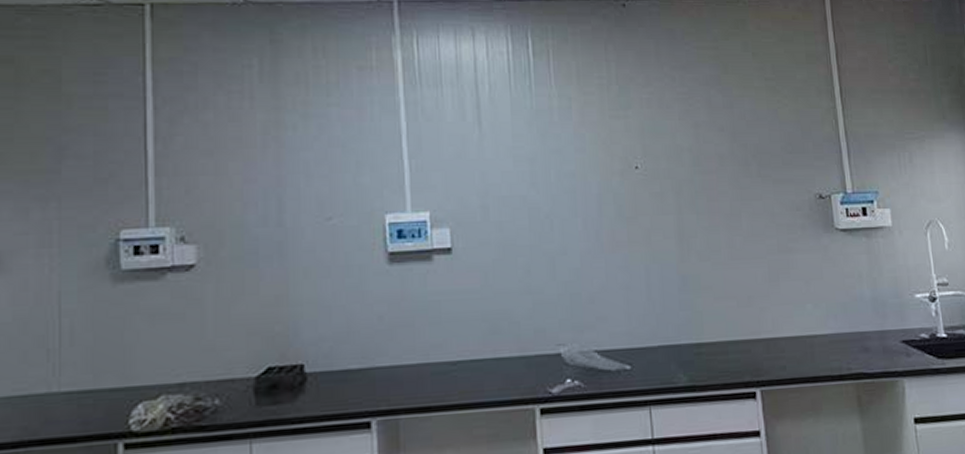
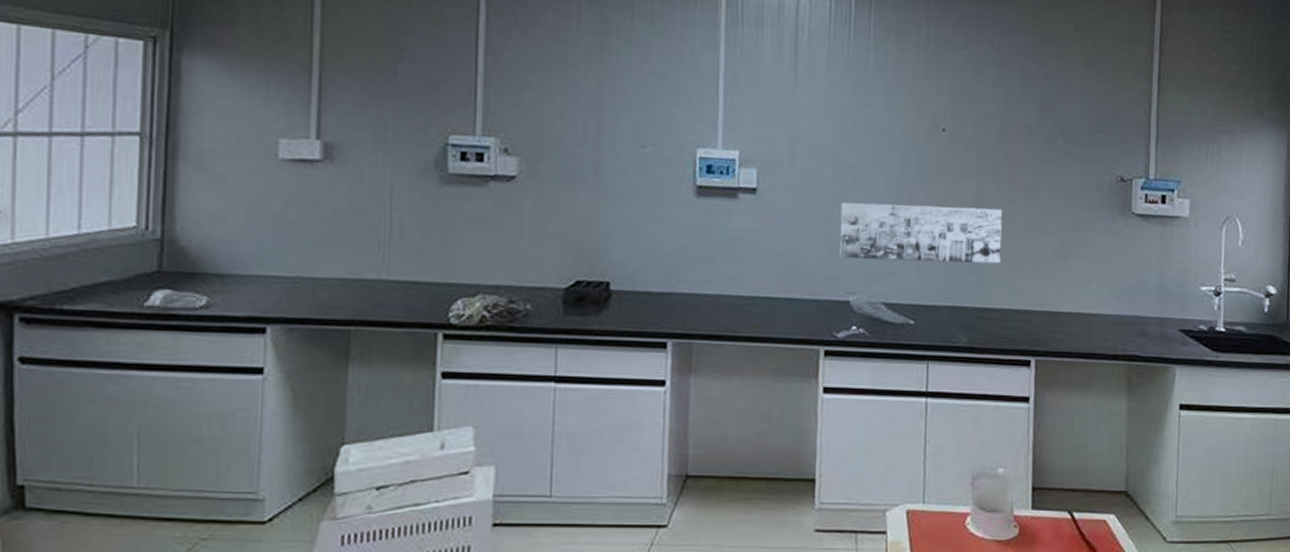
wall art: none [541,239,712,310] -> present [839,202,1003,264]

